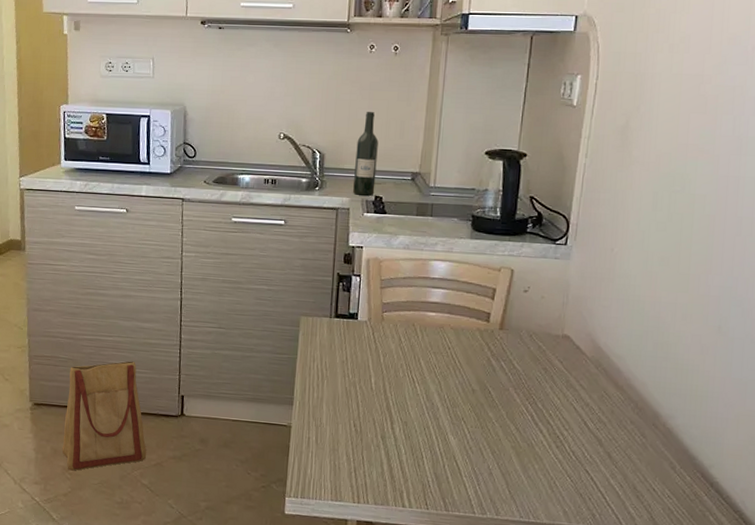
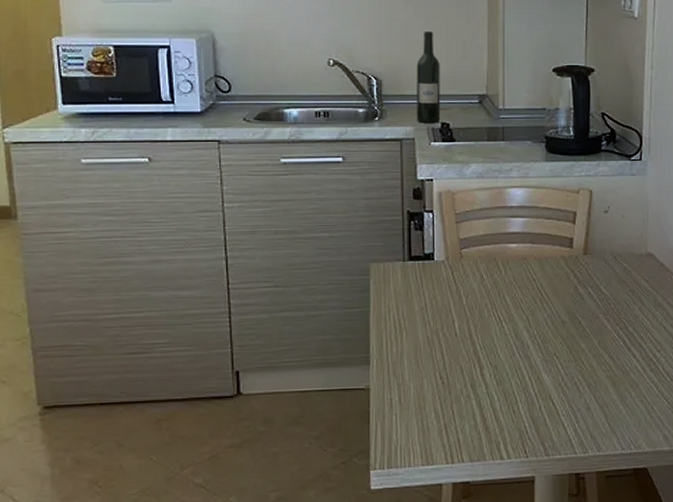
shopping bag: present [62,361,147,471] -> none [86,338,198,483]

